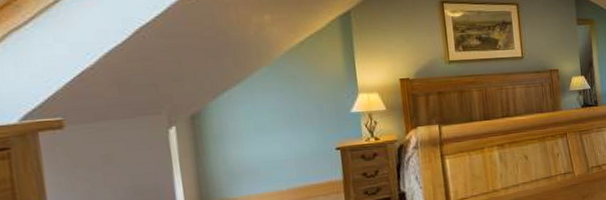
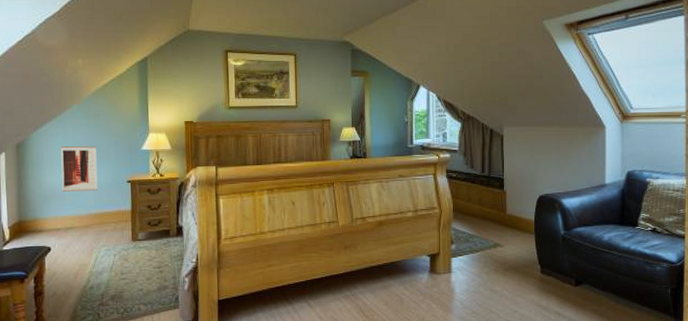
wall art: none [249,112,301,166] -> present [60,145,98,192]

